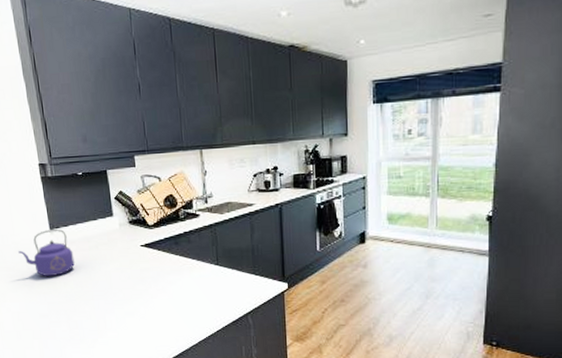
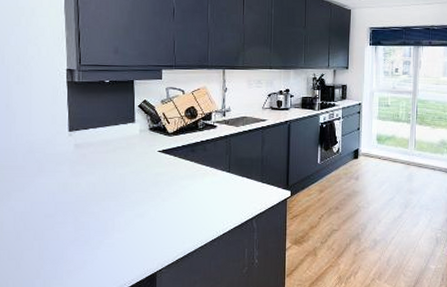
kettle: present [18,229,75,277] -> none [32,132,90,178]

